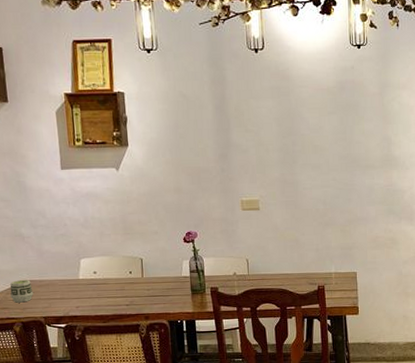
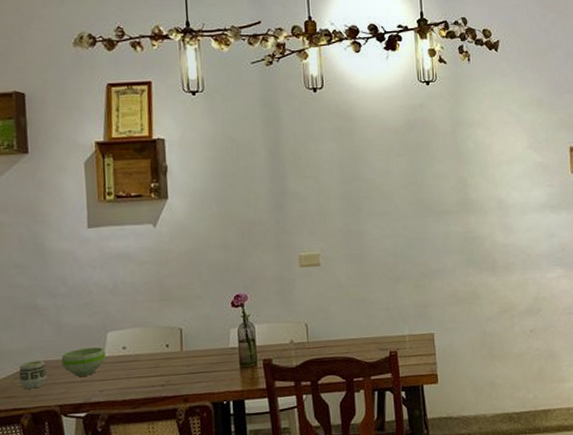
bowl: none [43,270,81,294] -> present [61,346,106,377]

